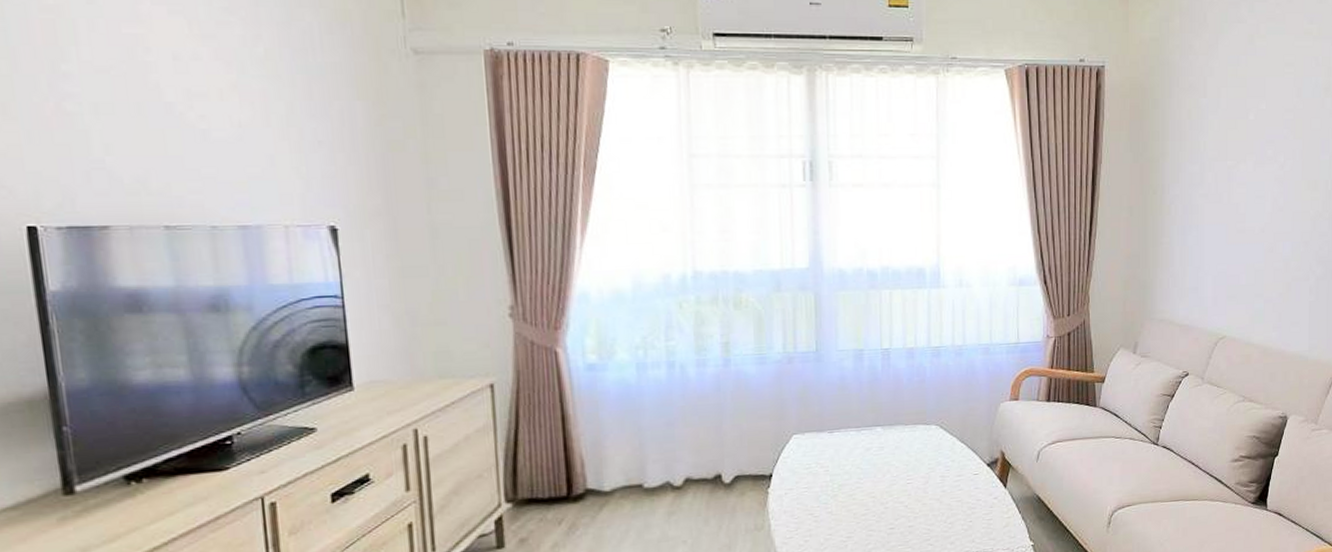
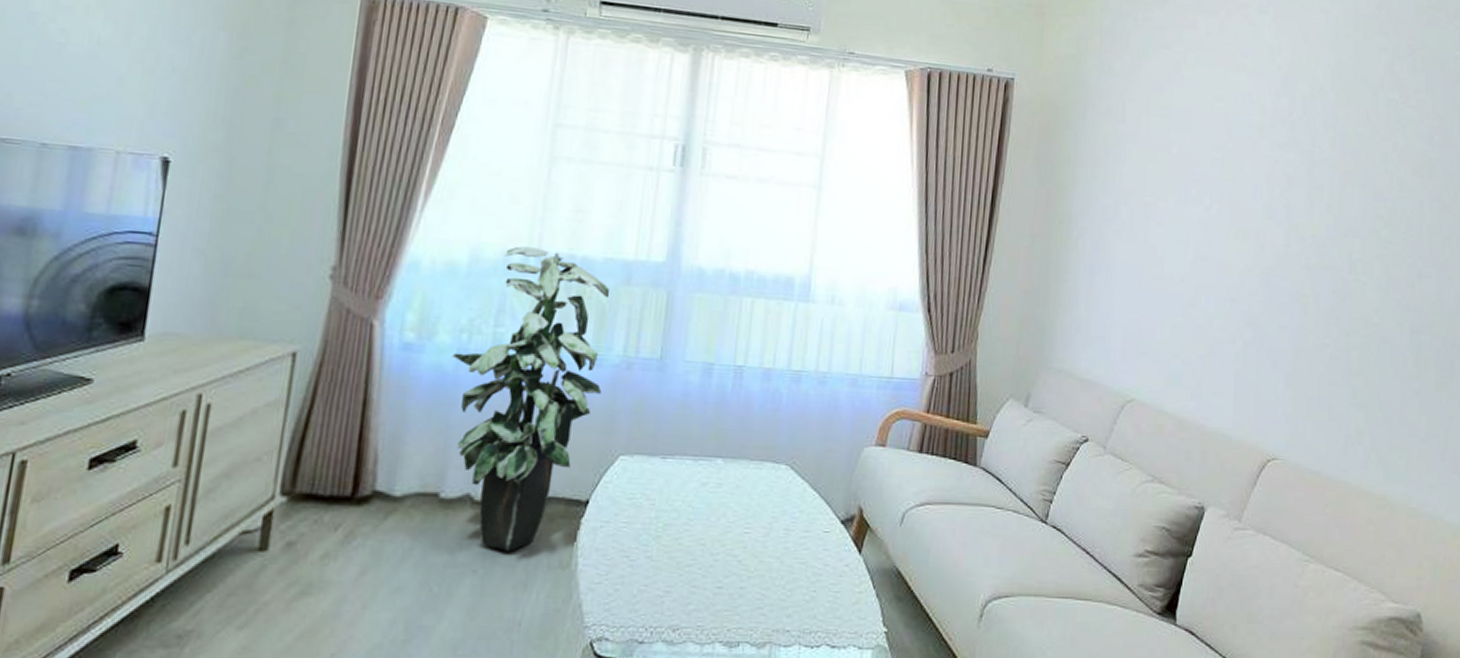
indoor plant: none [632,268,769,523] -> present [452,246,610,551]

